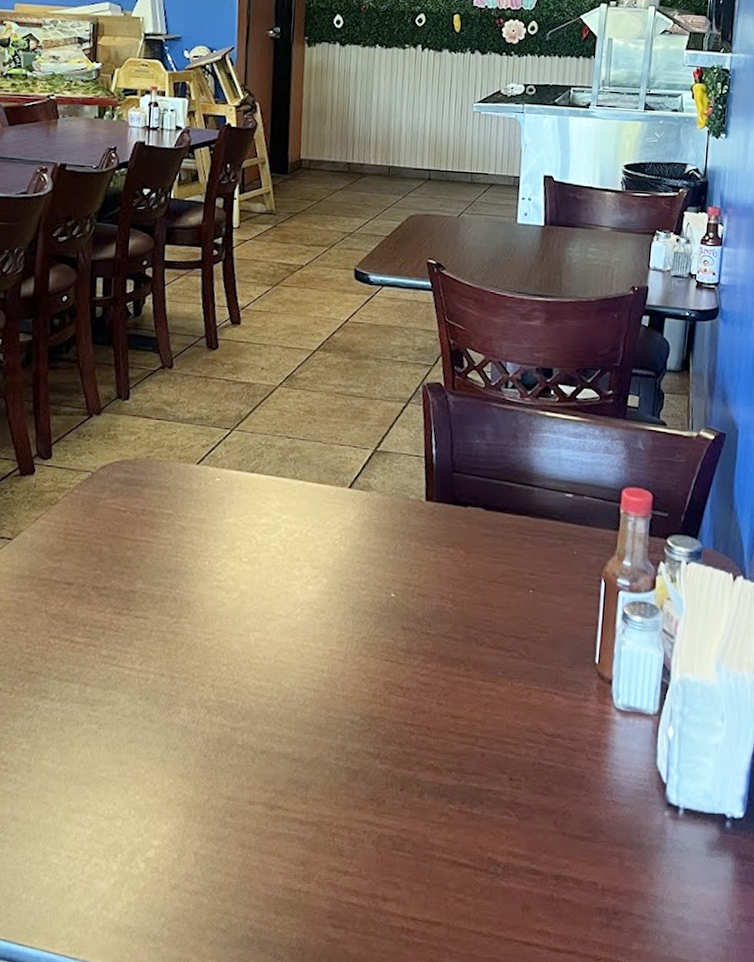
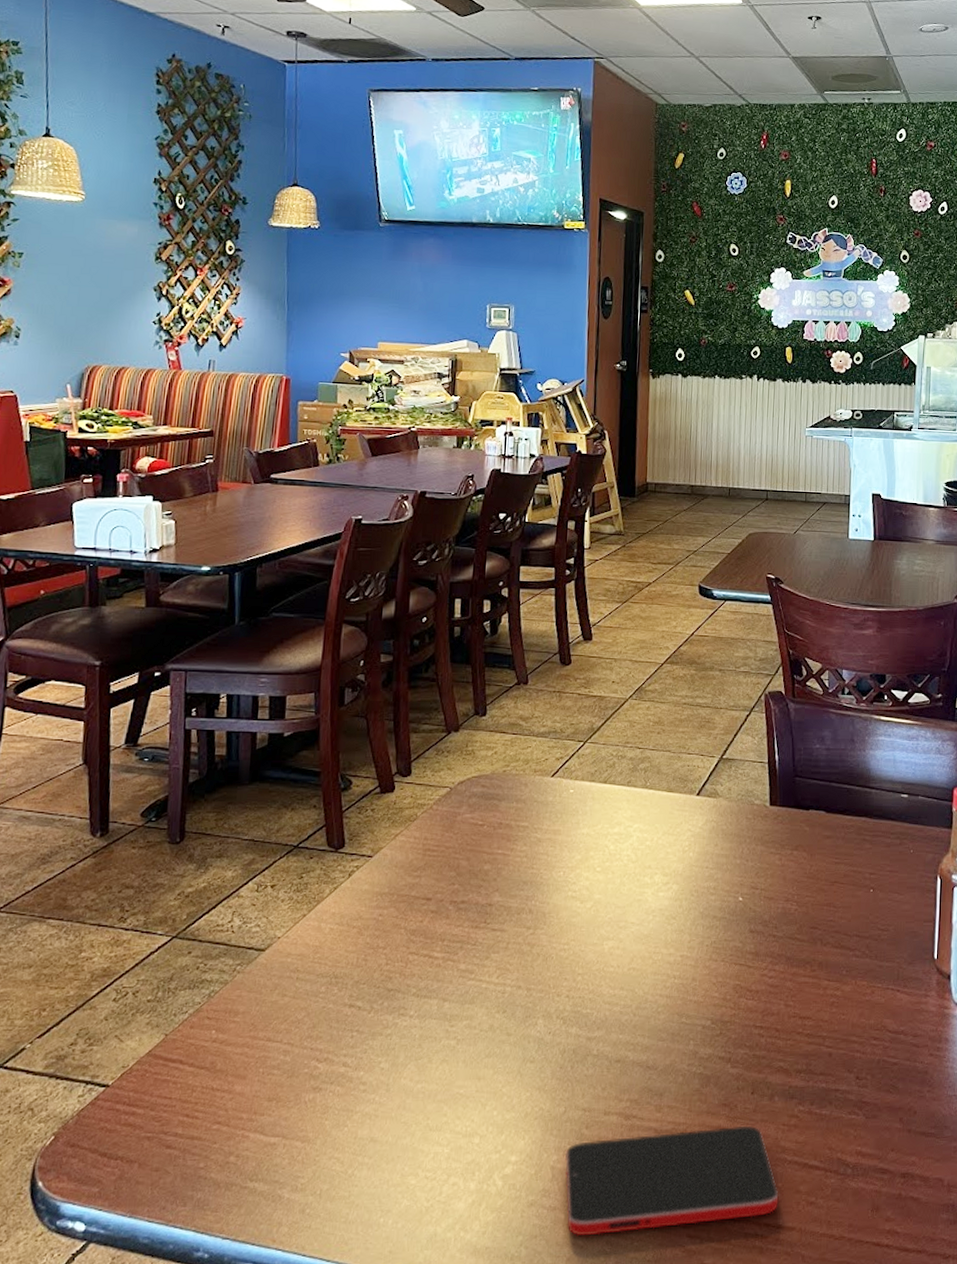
smartphone: none [207,821,426,921] -> present [564,1125,779,1237]

